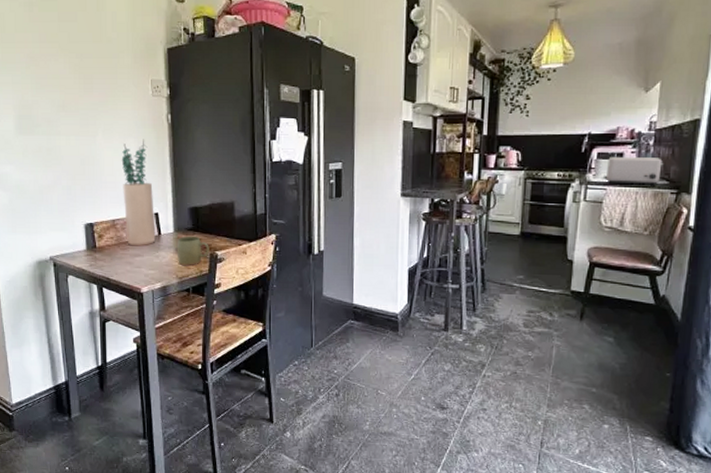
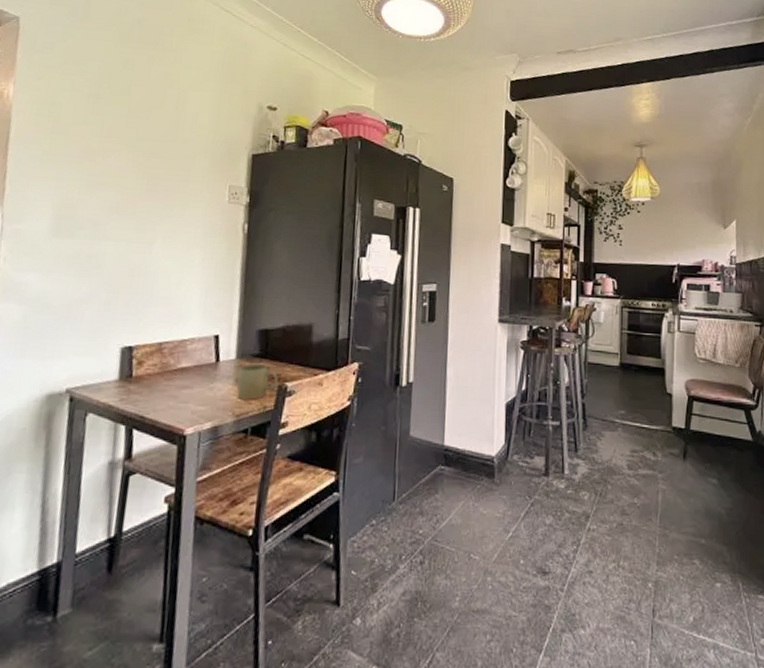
vase: present [121,139,156,246] -> none [174,249,216,376]
toaster: present [605,157,664,185] -> none [696,288,746,317]

